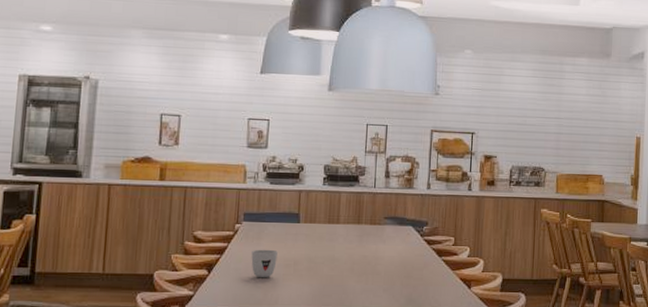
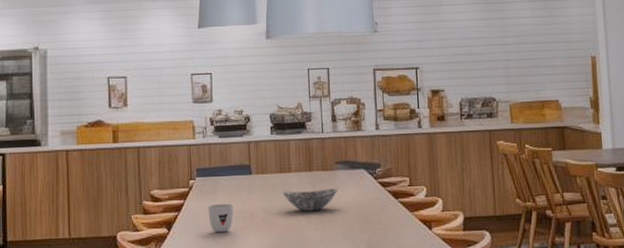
decorative bowl: none [329,242,384,263] -> present [283,188,338,211]

